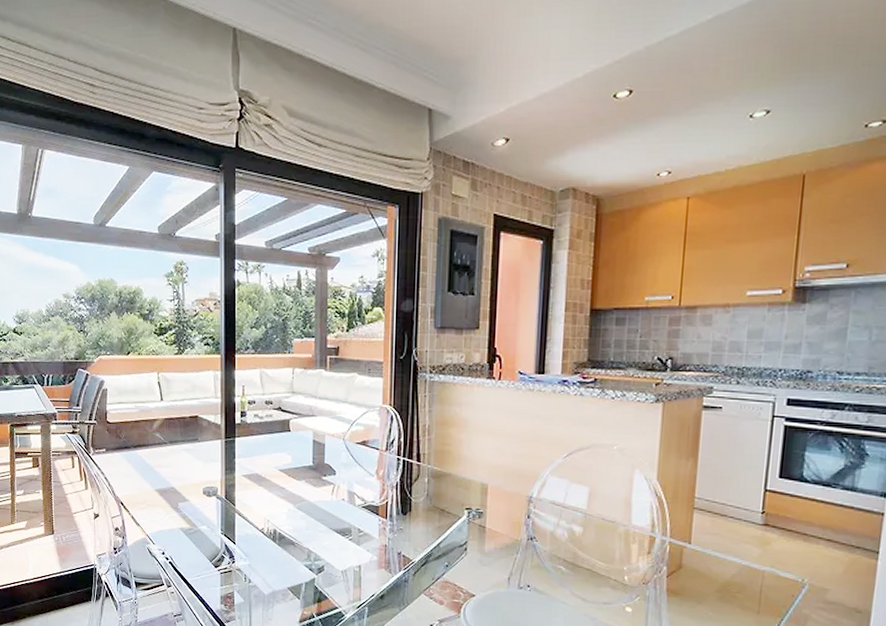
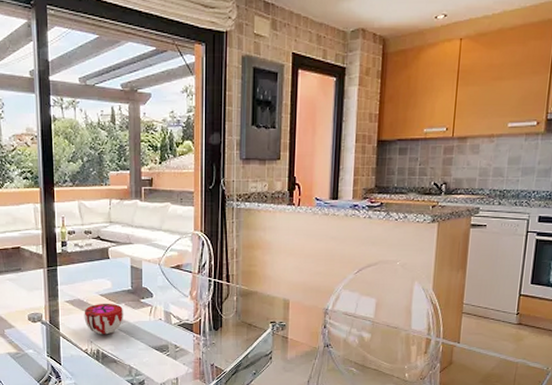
decorative bowl: none [261,479,304,514] -> present [84,303,124,335]

